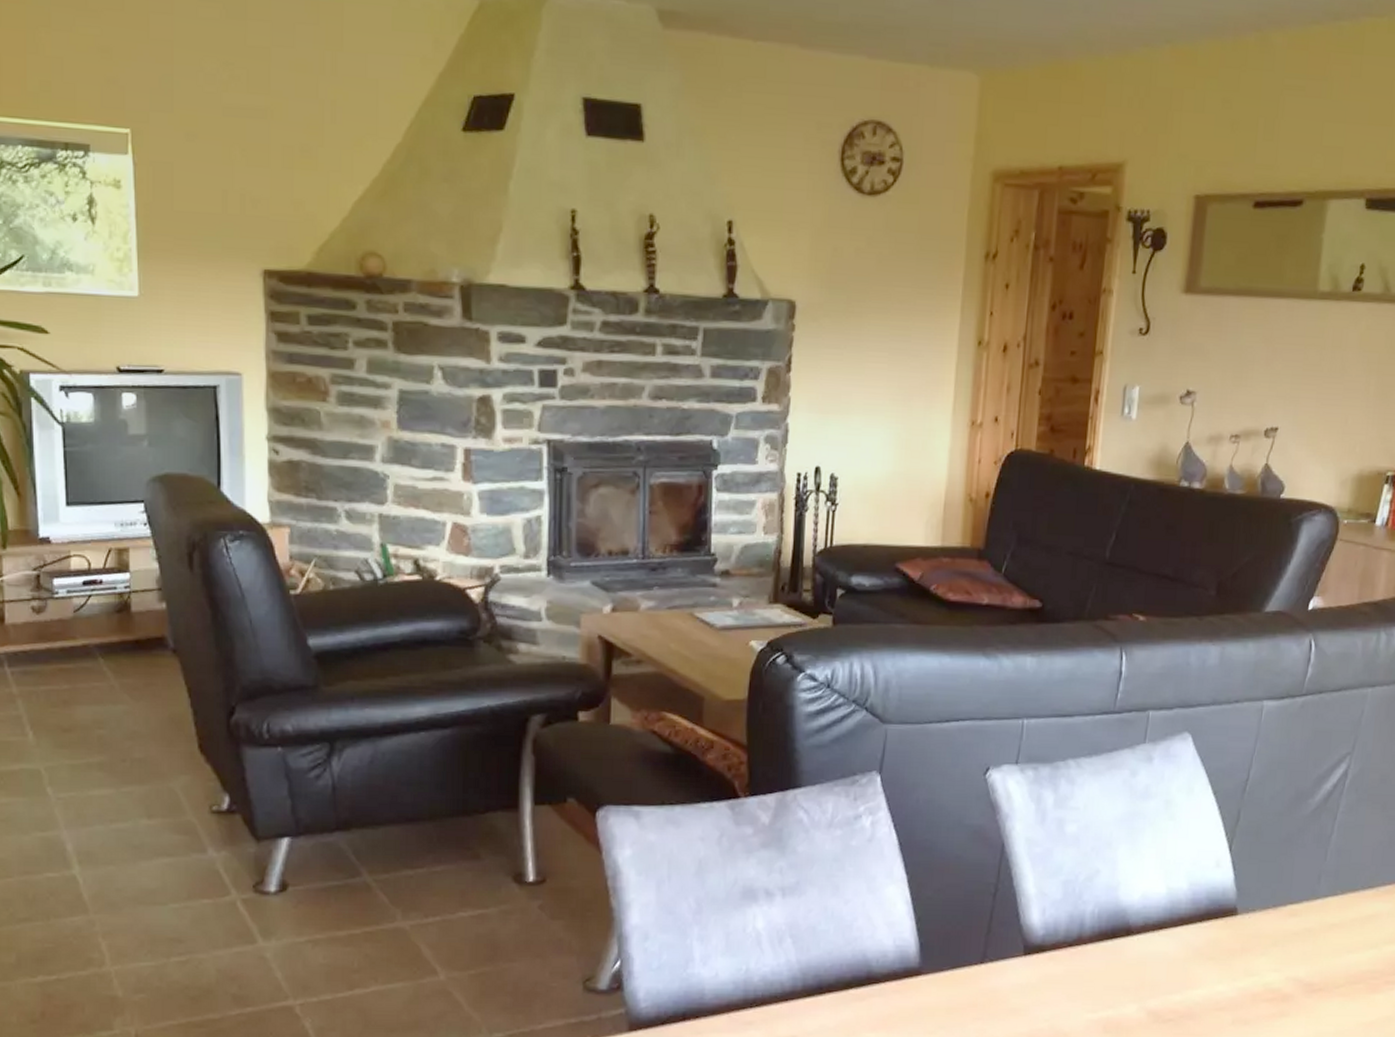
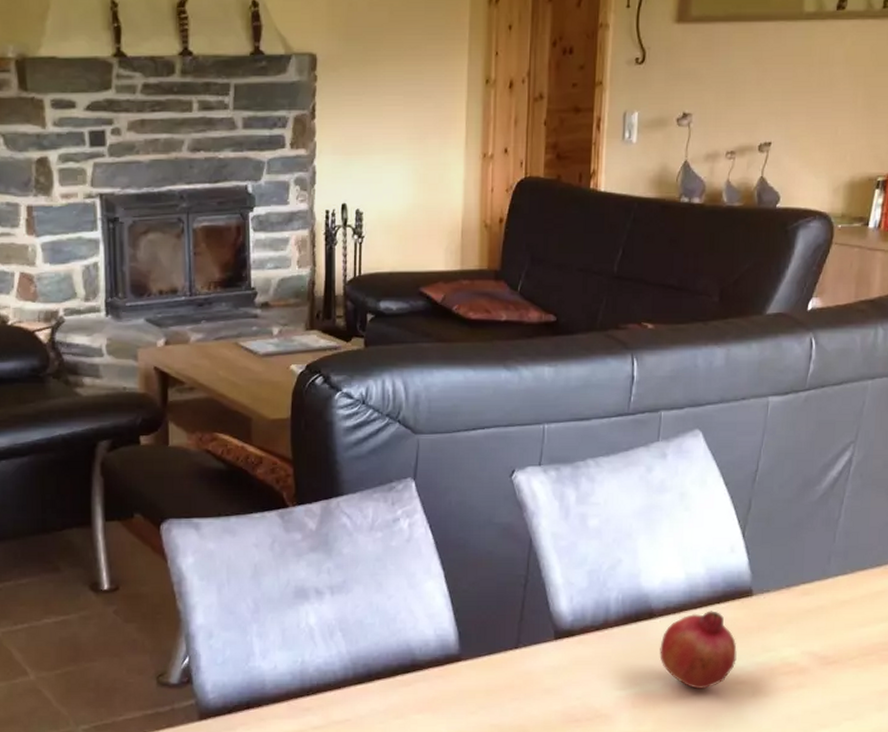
fruit: none [1135,929,1218,1015] -> present [659,611,737,690]

